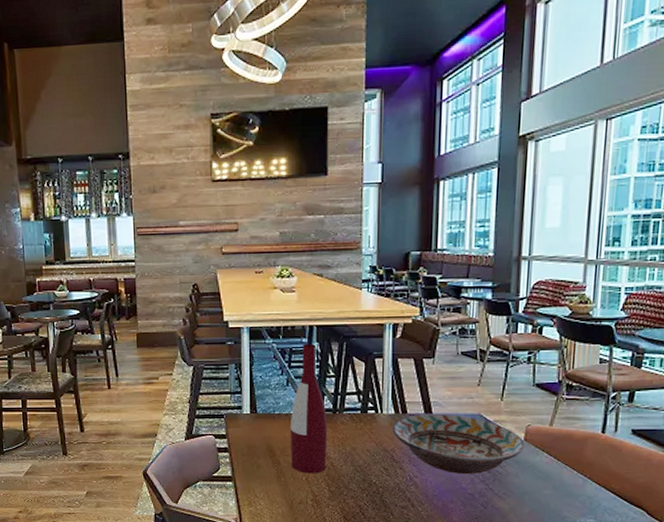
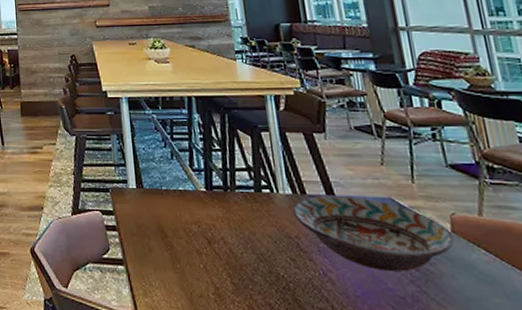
wine bottle: present [290,344,328,474] -> none [179,115,225,261]

